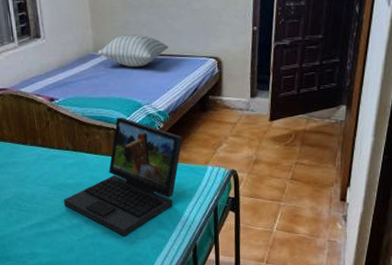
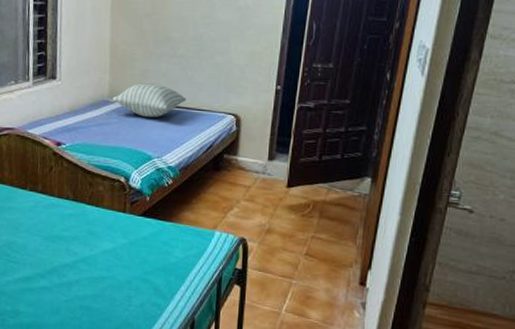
laptop: present [64,117,183,236] -> none [56,169,191,302]

